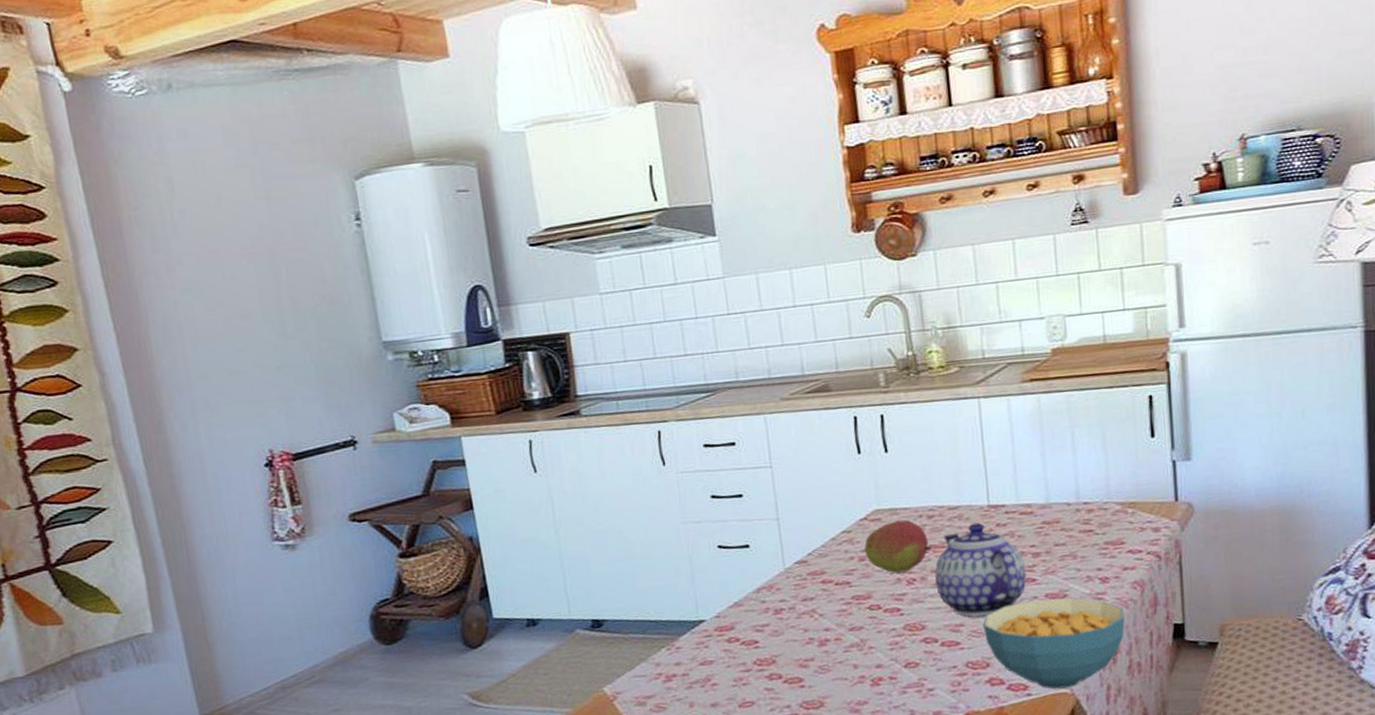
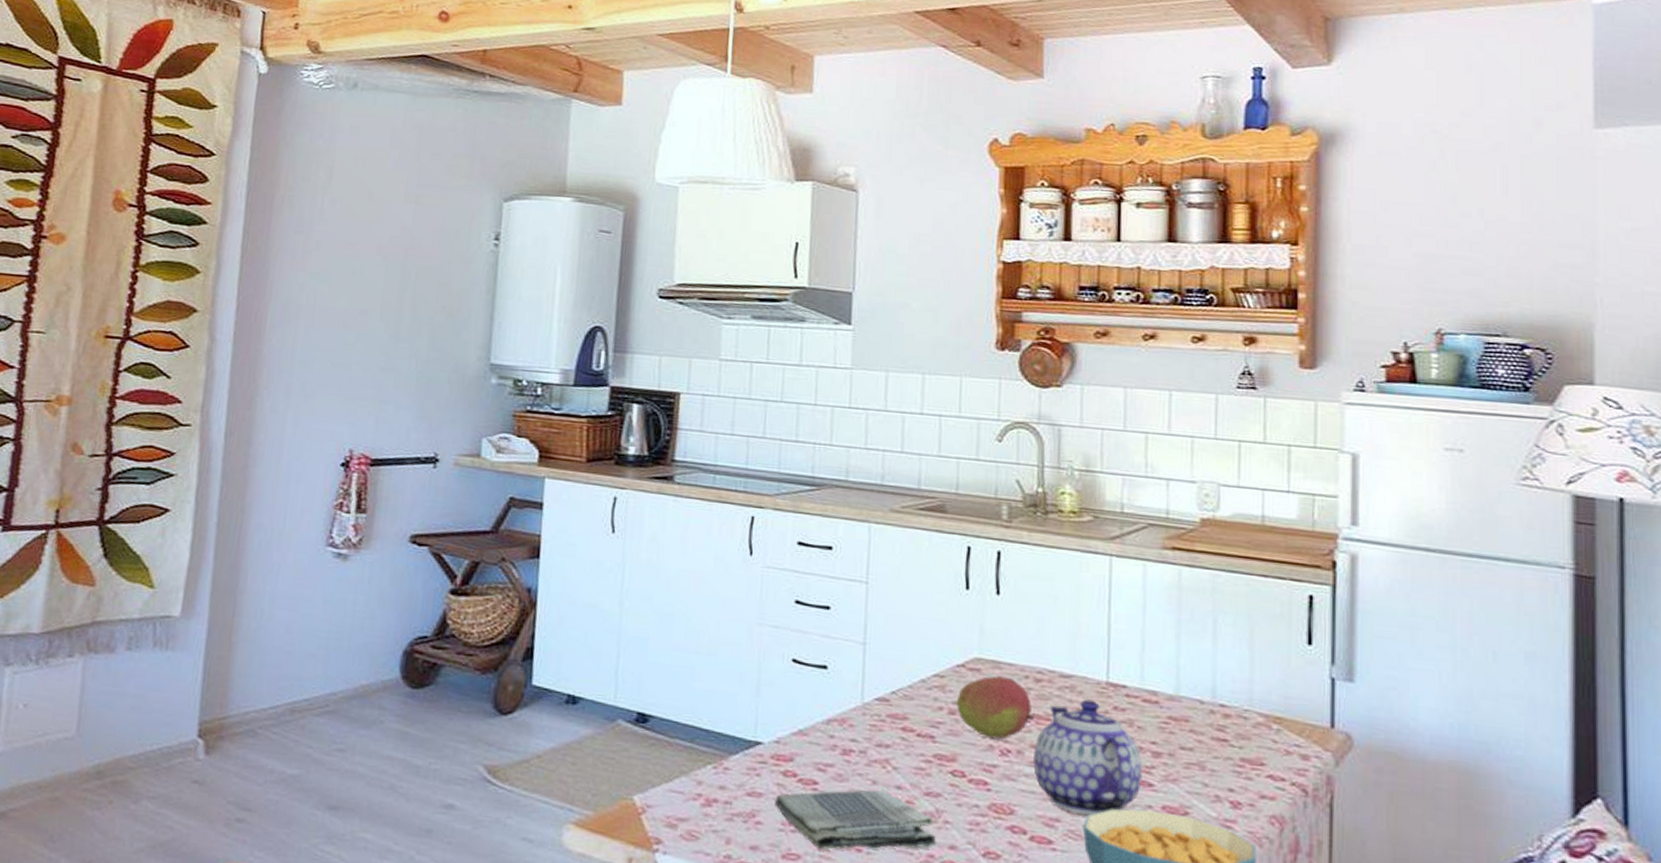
dish towel: none [724,635,865,694] -> present [775,789,936,851]

